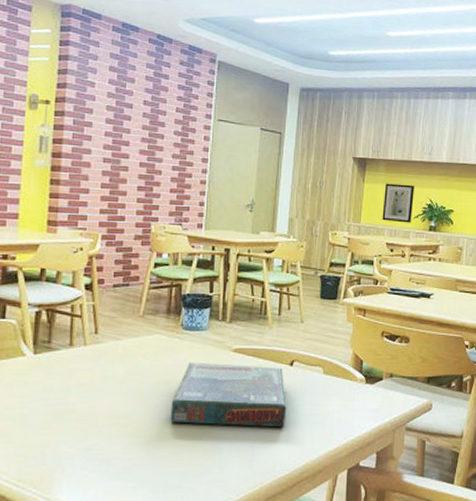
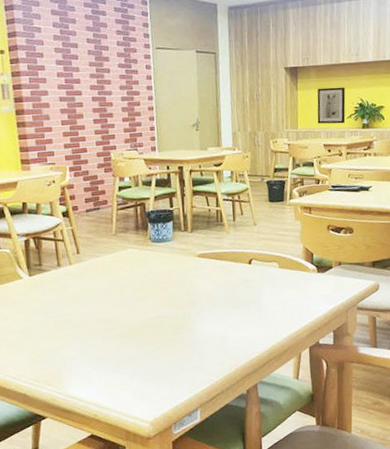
board game: present [170,362,287,428] -> none [150,266,251,323]

